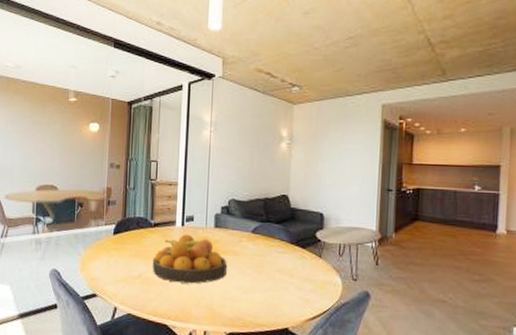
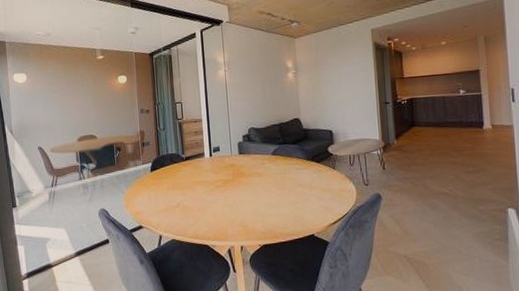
fruit bowl: present [152,234,227,284] -> none [188,163,254,207]

